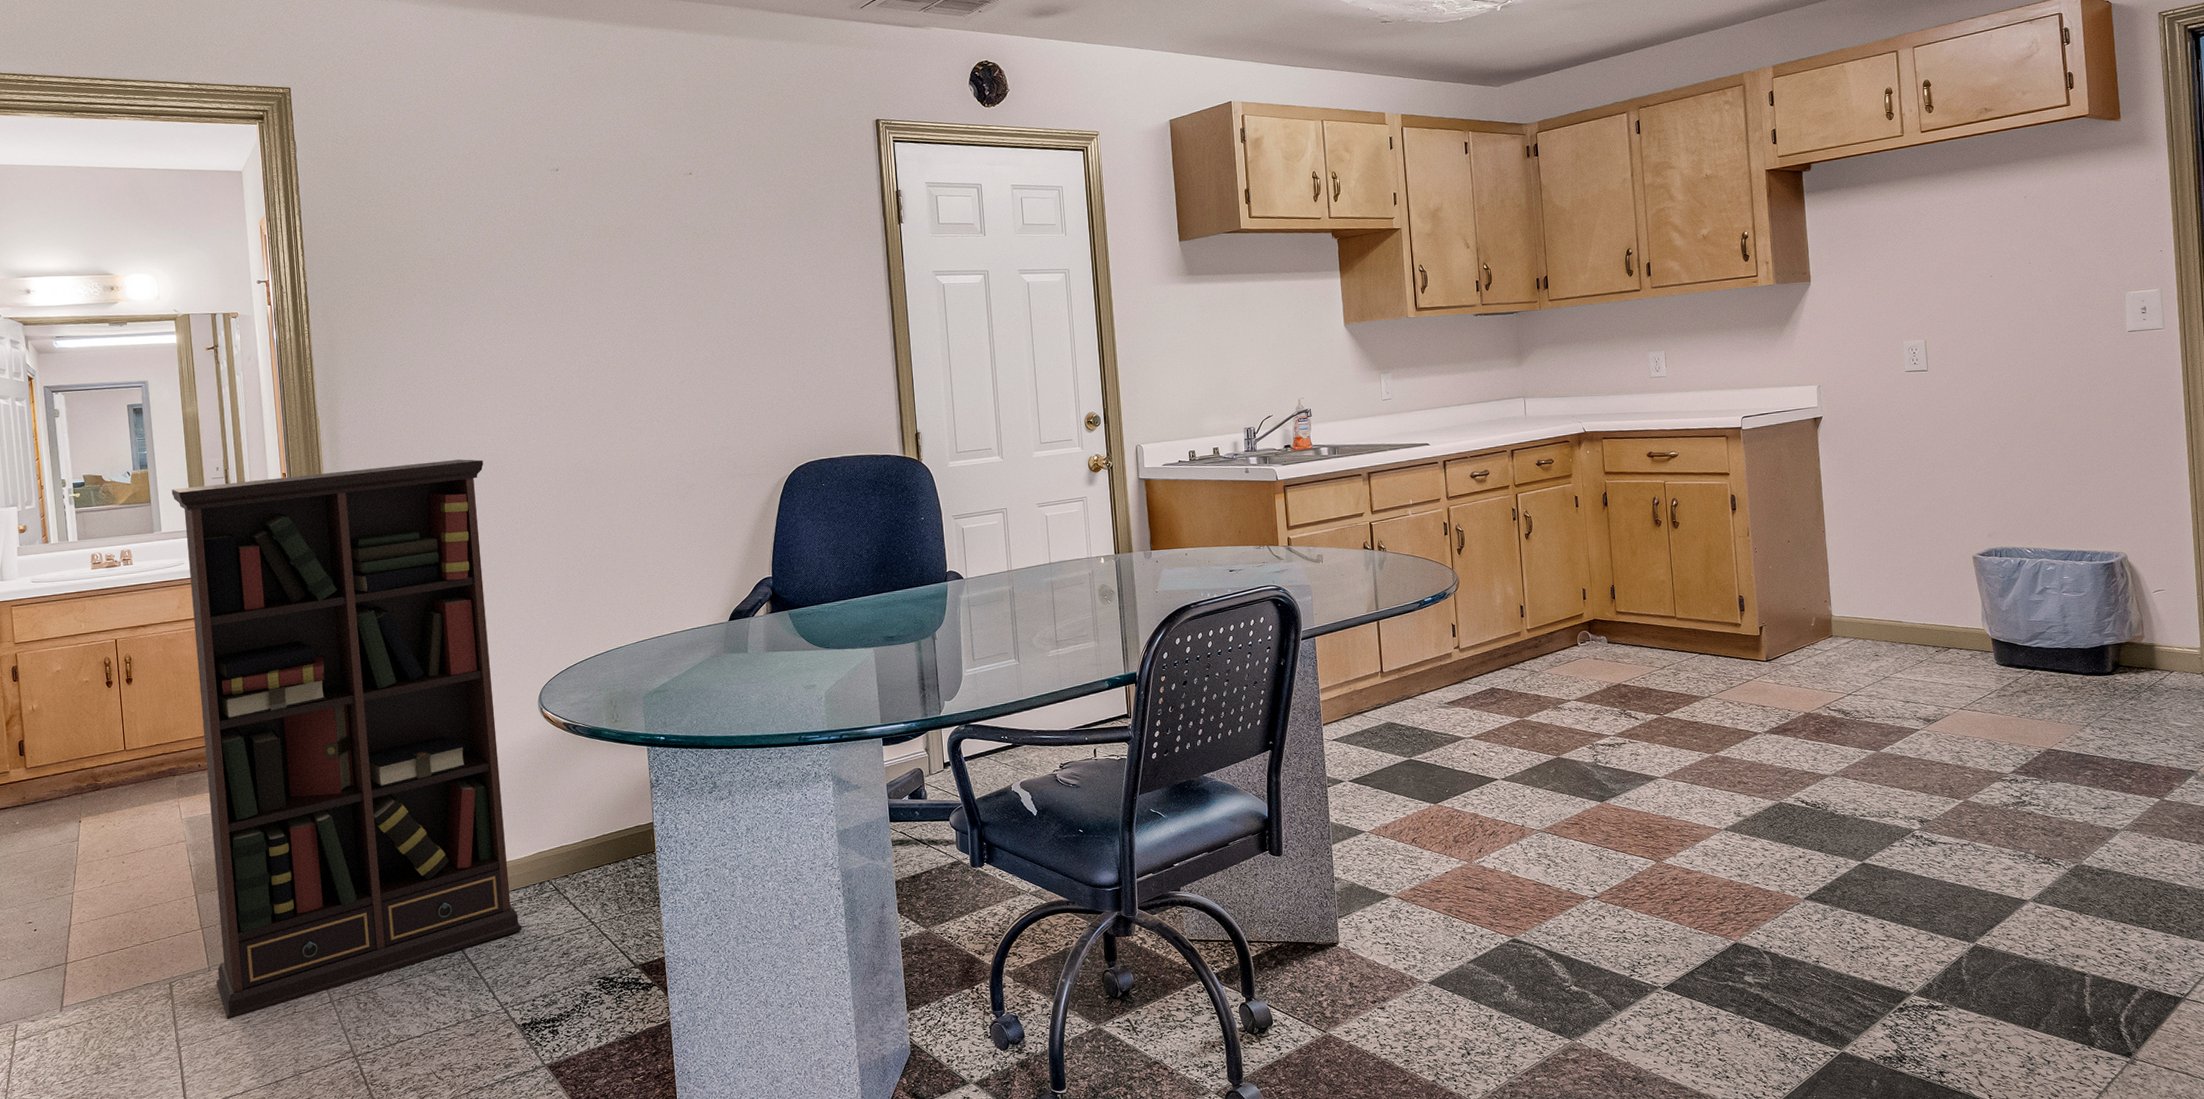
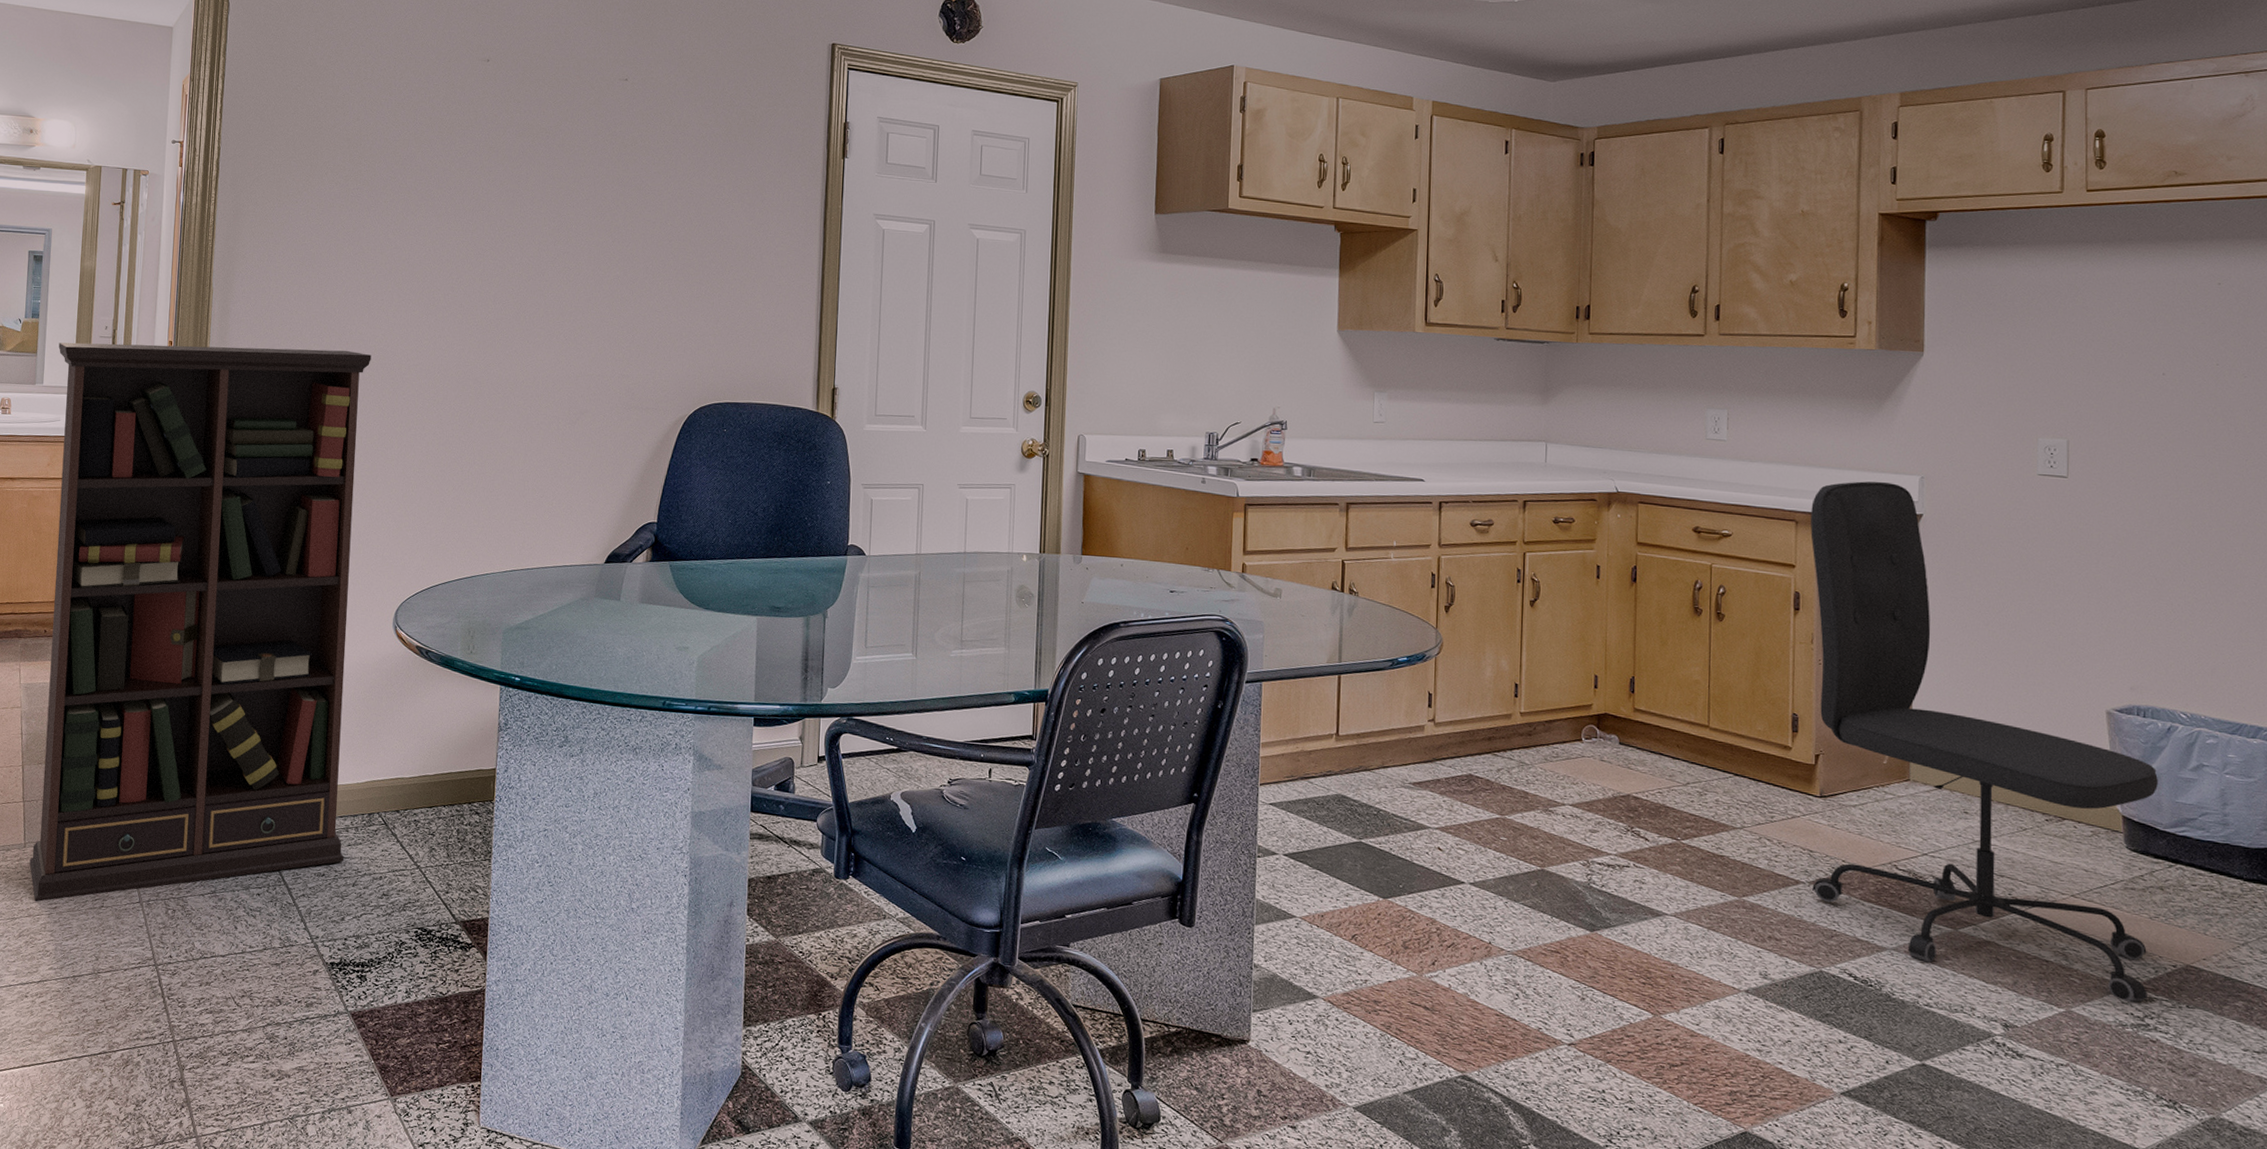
office chair: none [1737,394,2022,786] -> present [1810,481,2158,1003]

